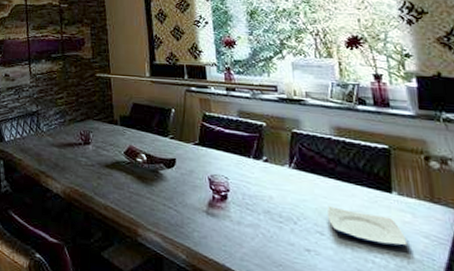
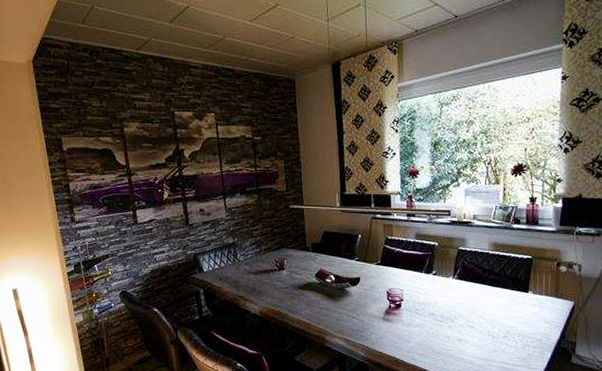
plate: present [327,206,408,248] -> none [477,306,533,332]

